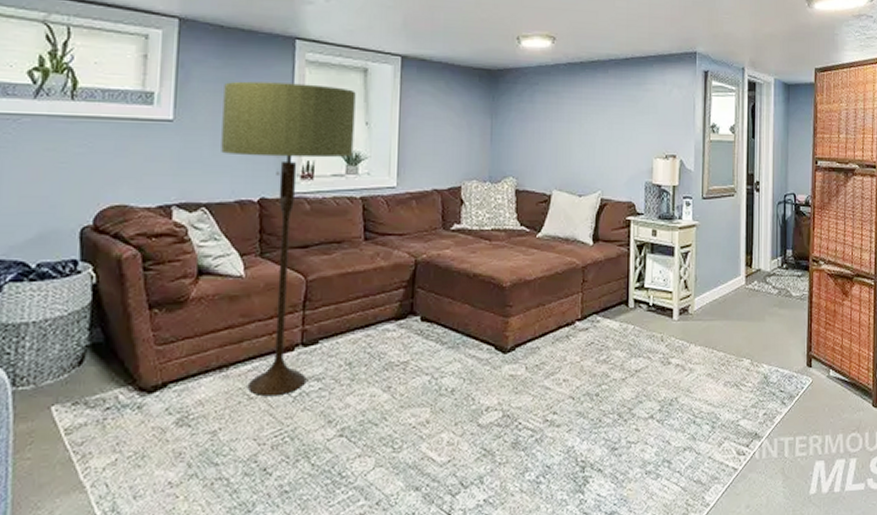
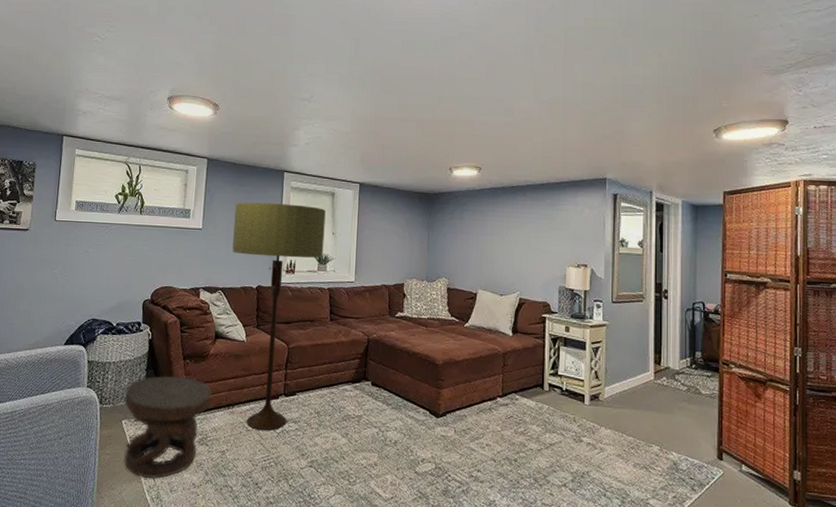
carved stool: none [54,333,194,485] -> present [124,375,212,479]

